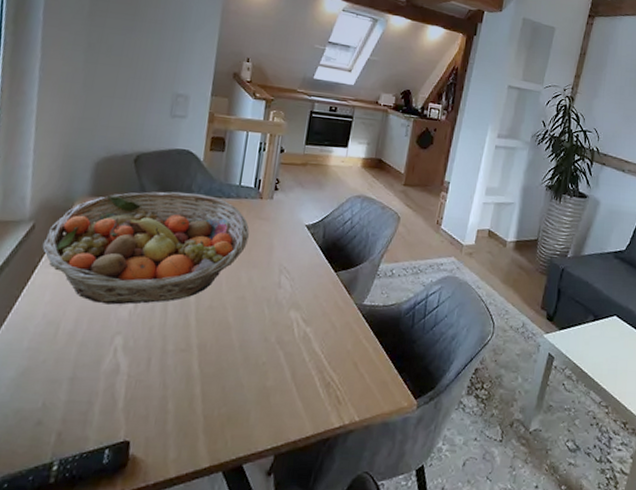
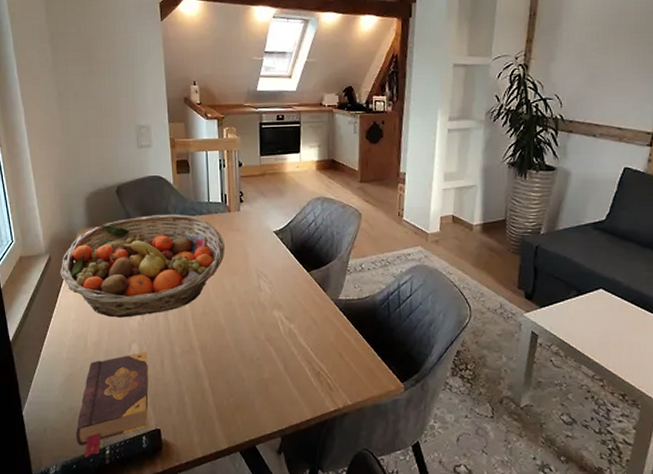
book: none [16,346,133,474] -> present [75,351,149,457]

